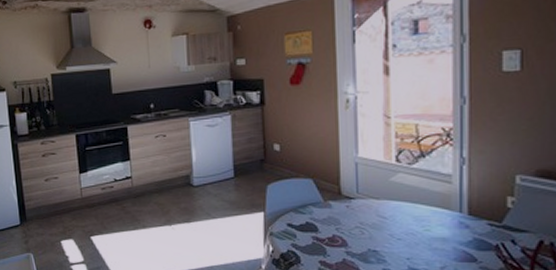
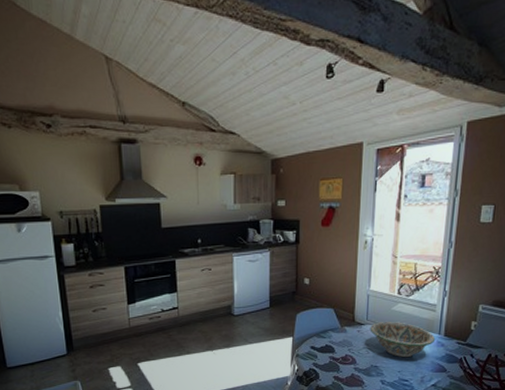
decorative bowl: none [362,194,456,242] -> present [370,321,436,358]

